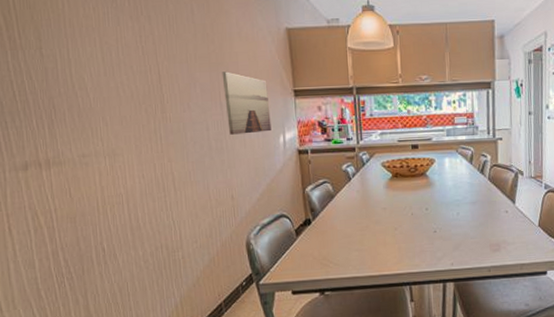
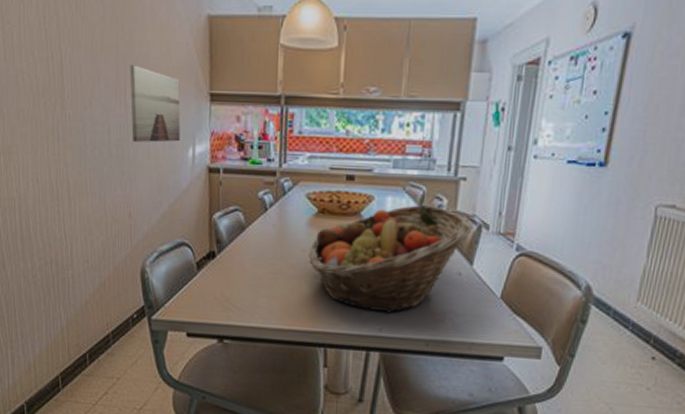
fruit basket: none [388,162,511,250] -> present [308,205,473,313]

